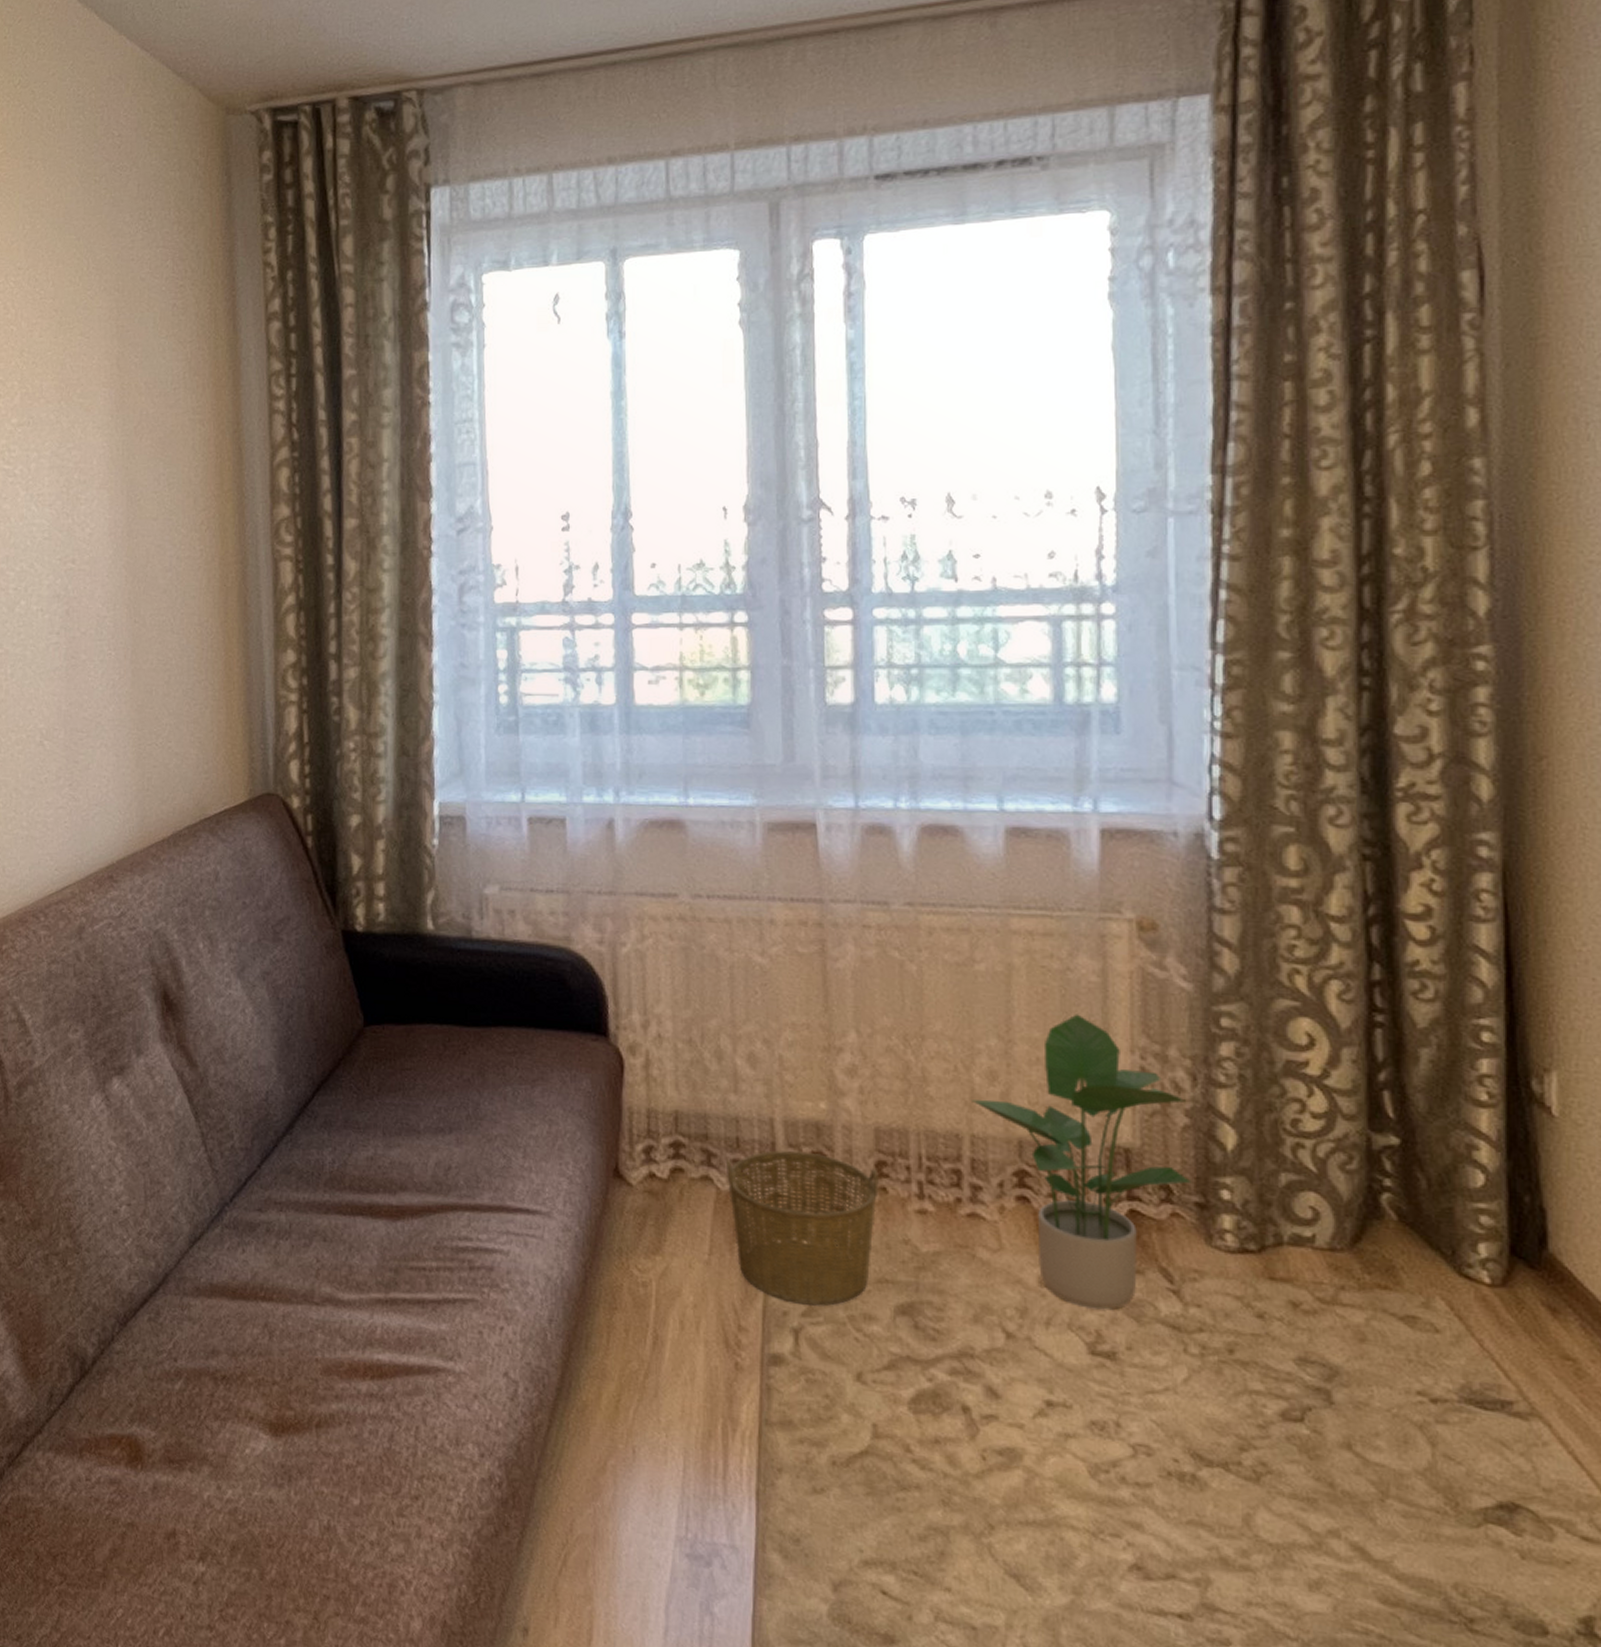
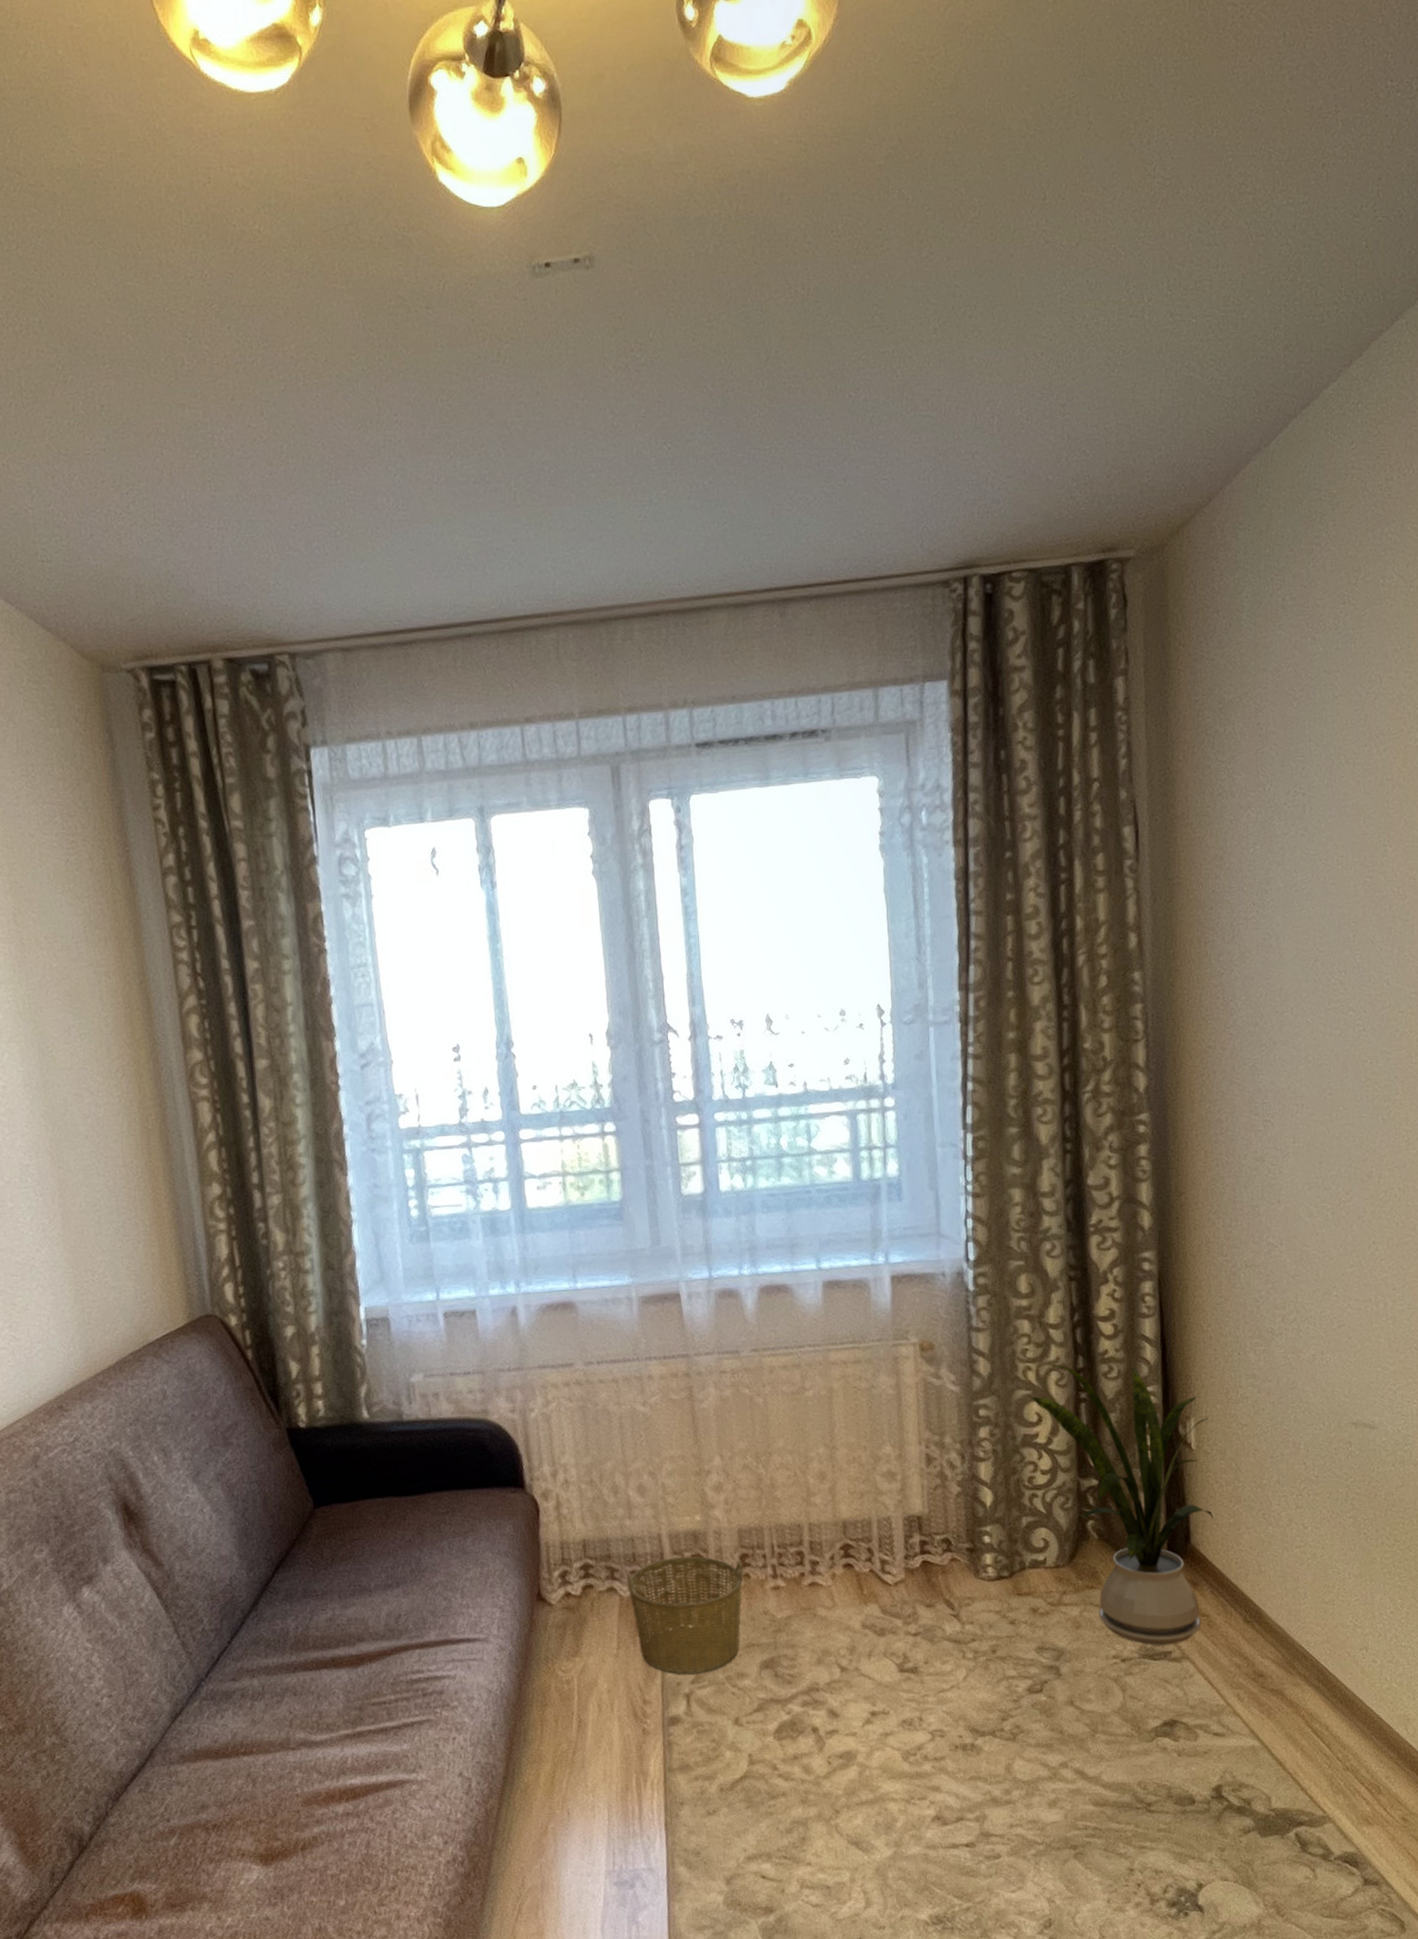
potted plant: present [972,1014,1191,1309] -> none [808,1420,964,1638]
house plant: none [1299,969,1588,1392] -> present [1031,1364,1214,1645]

